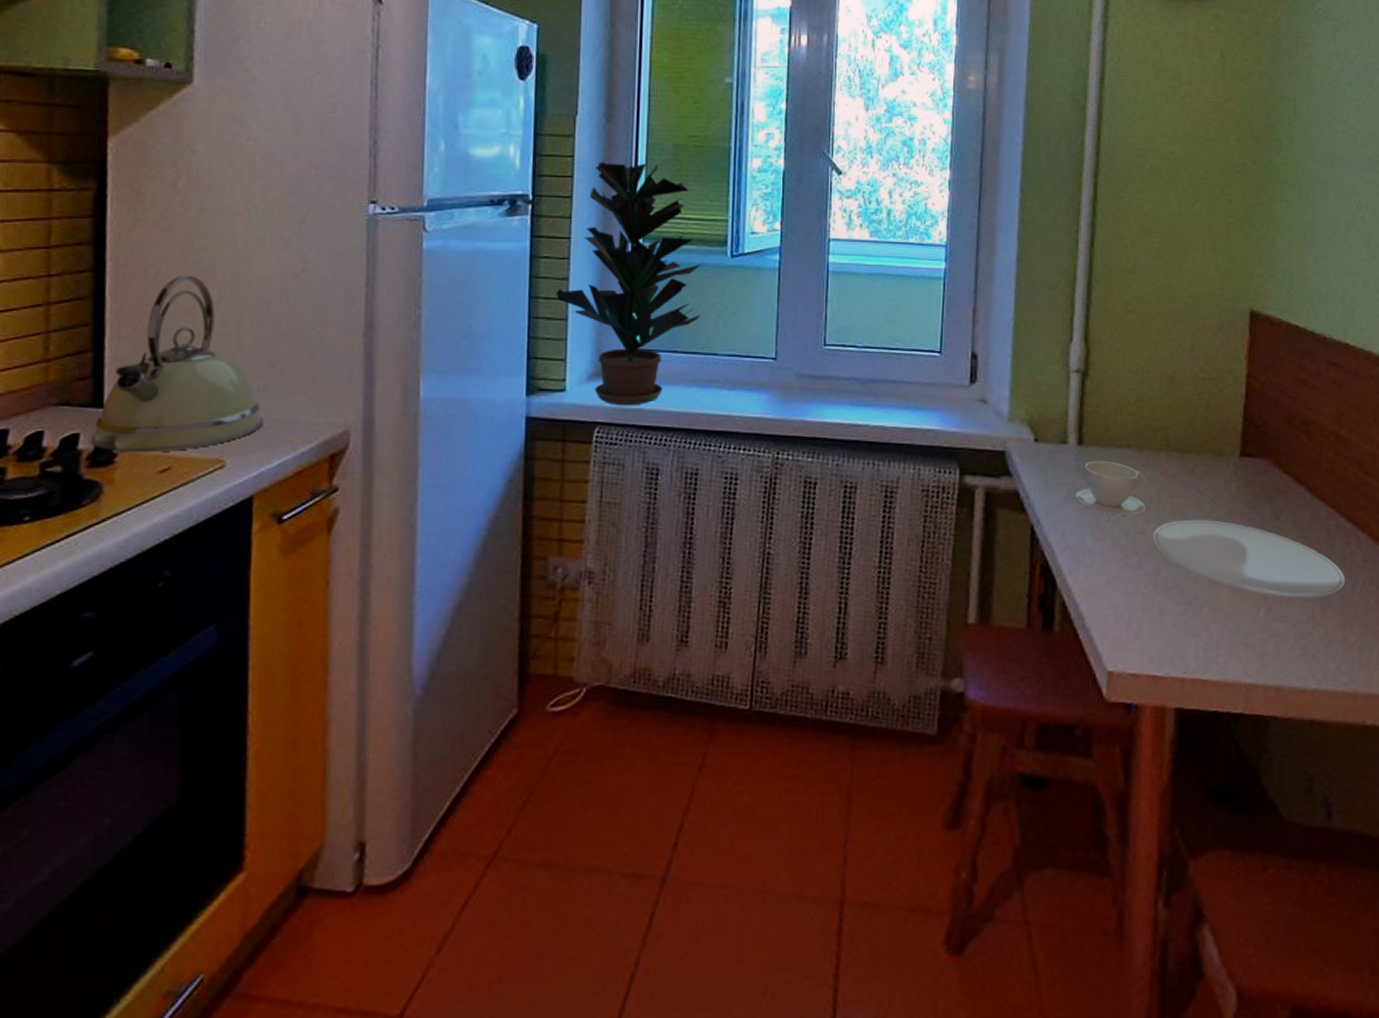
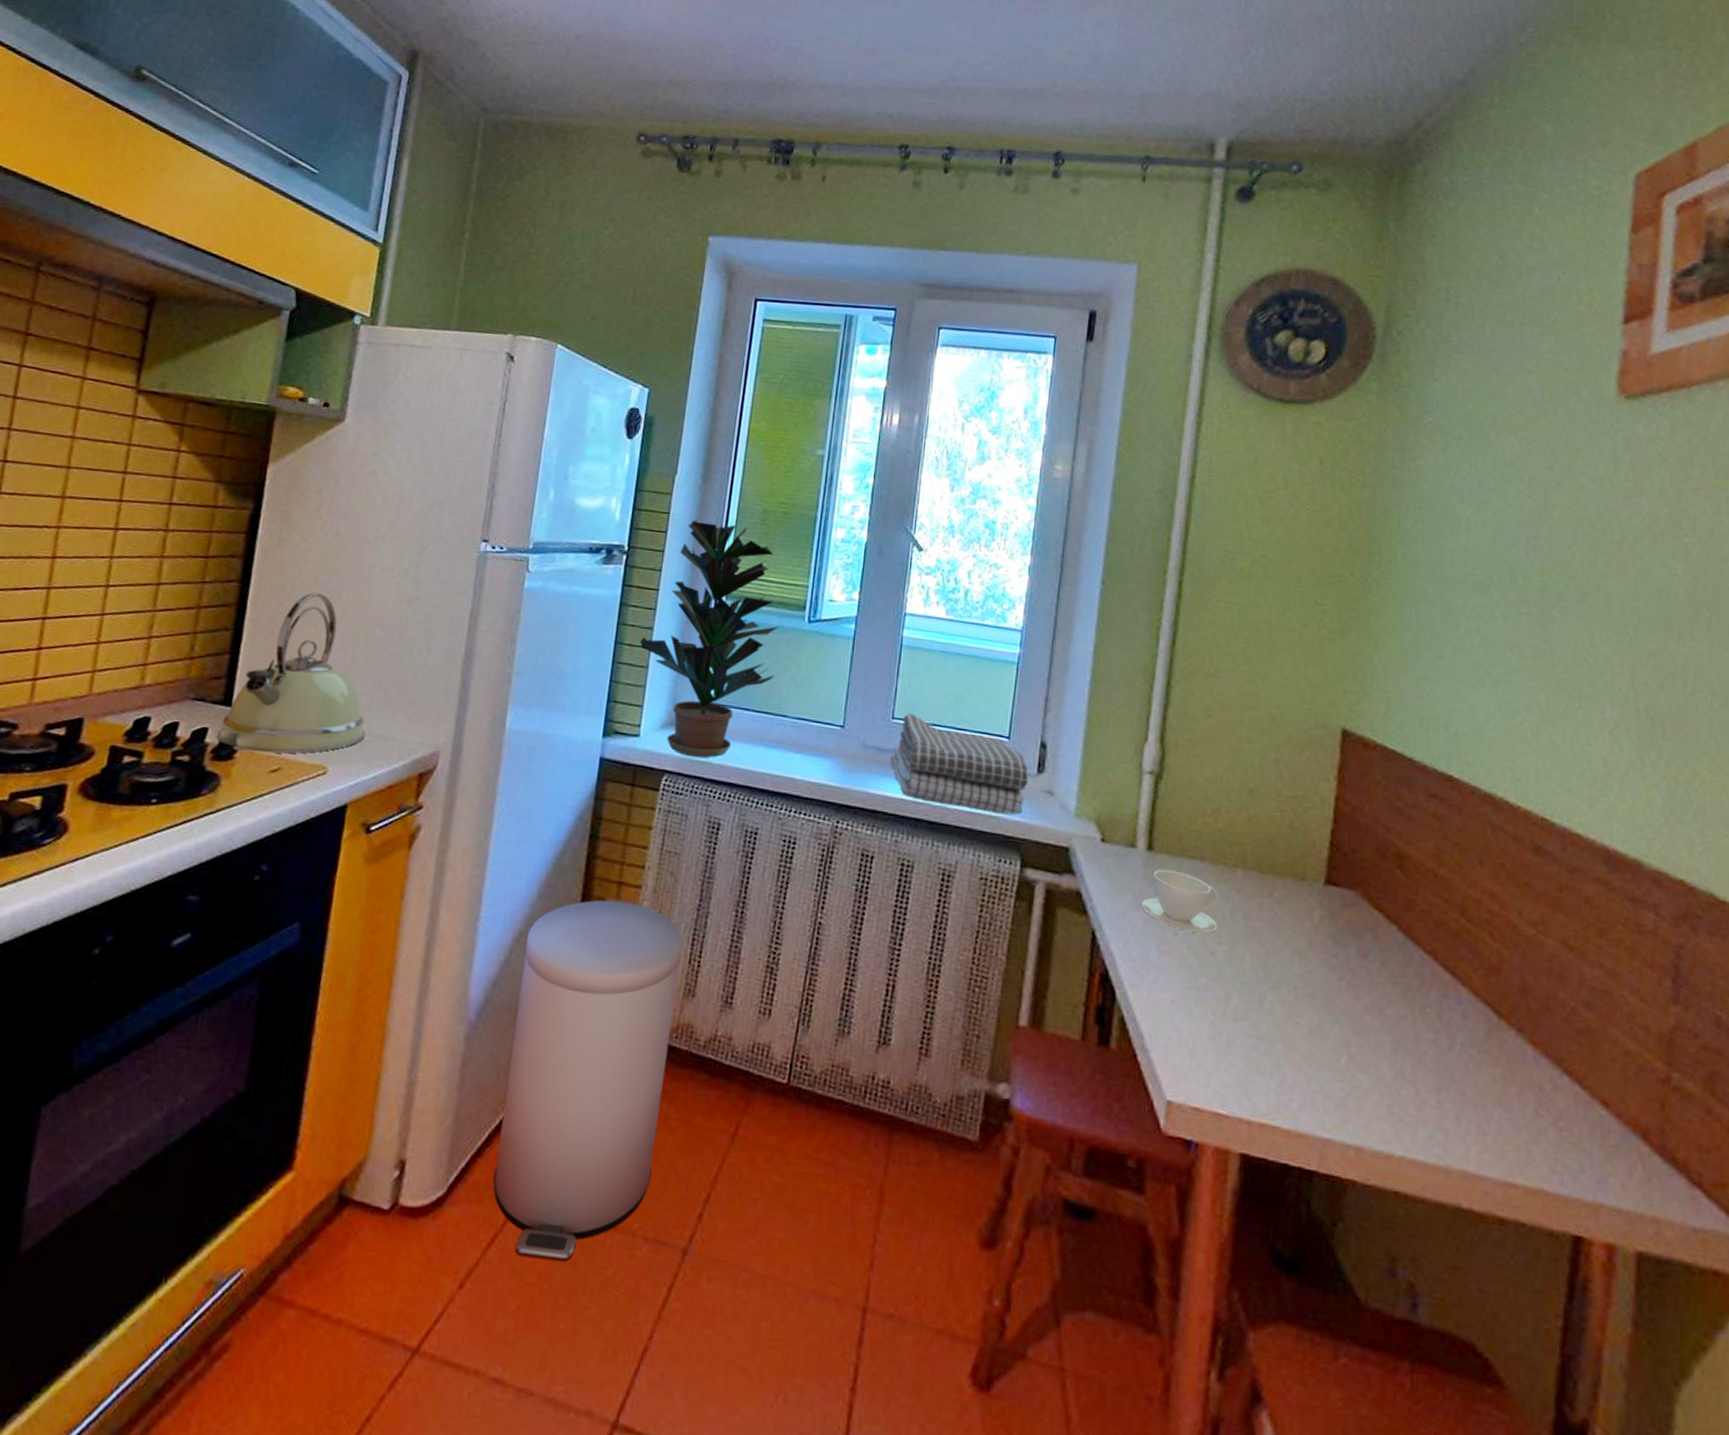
pedal bin: none [459,558,631,913] -> present [493,900,683,1263]
towel: none [825,339,962,426] -> present [889,713,1029,815]
plate: present [1152,519,1346,600] -> none [1223,944,1442,1054]

